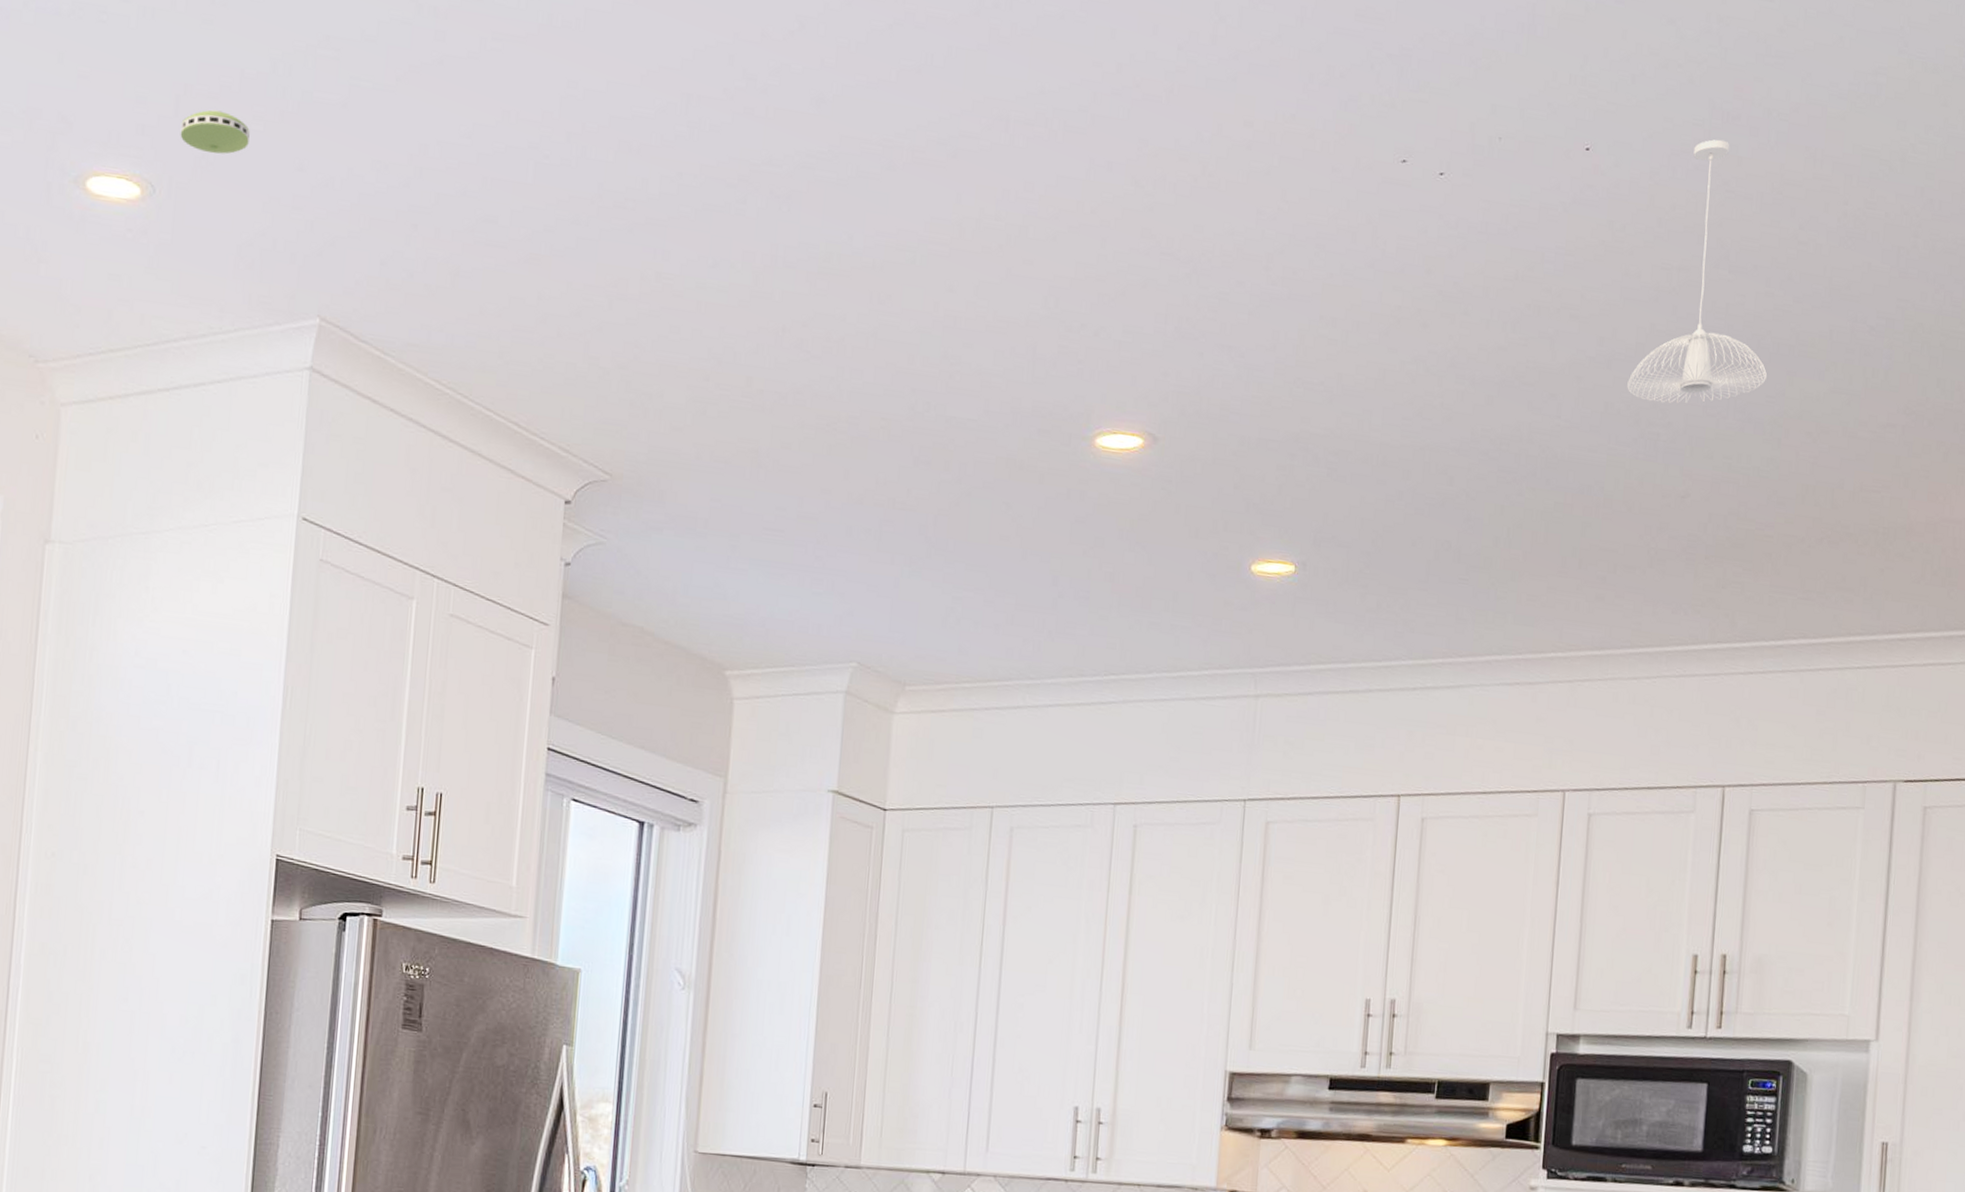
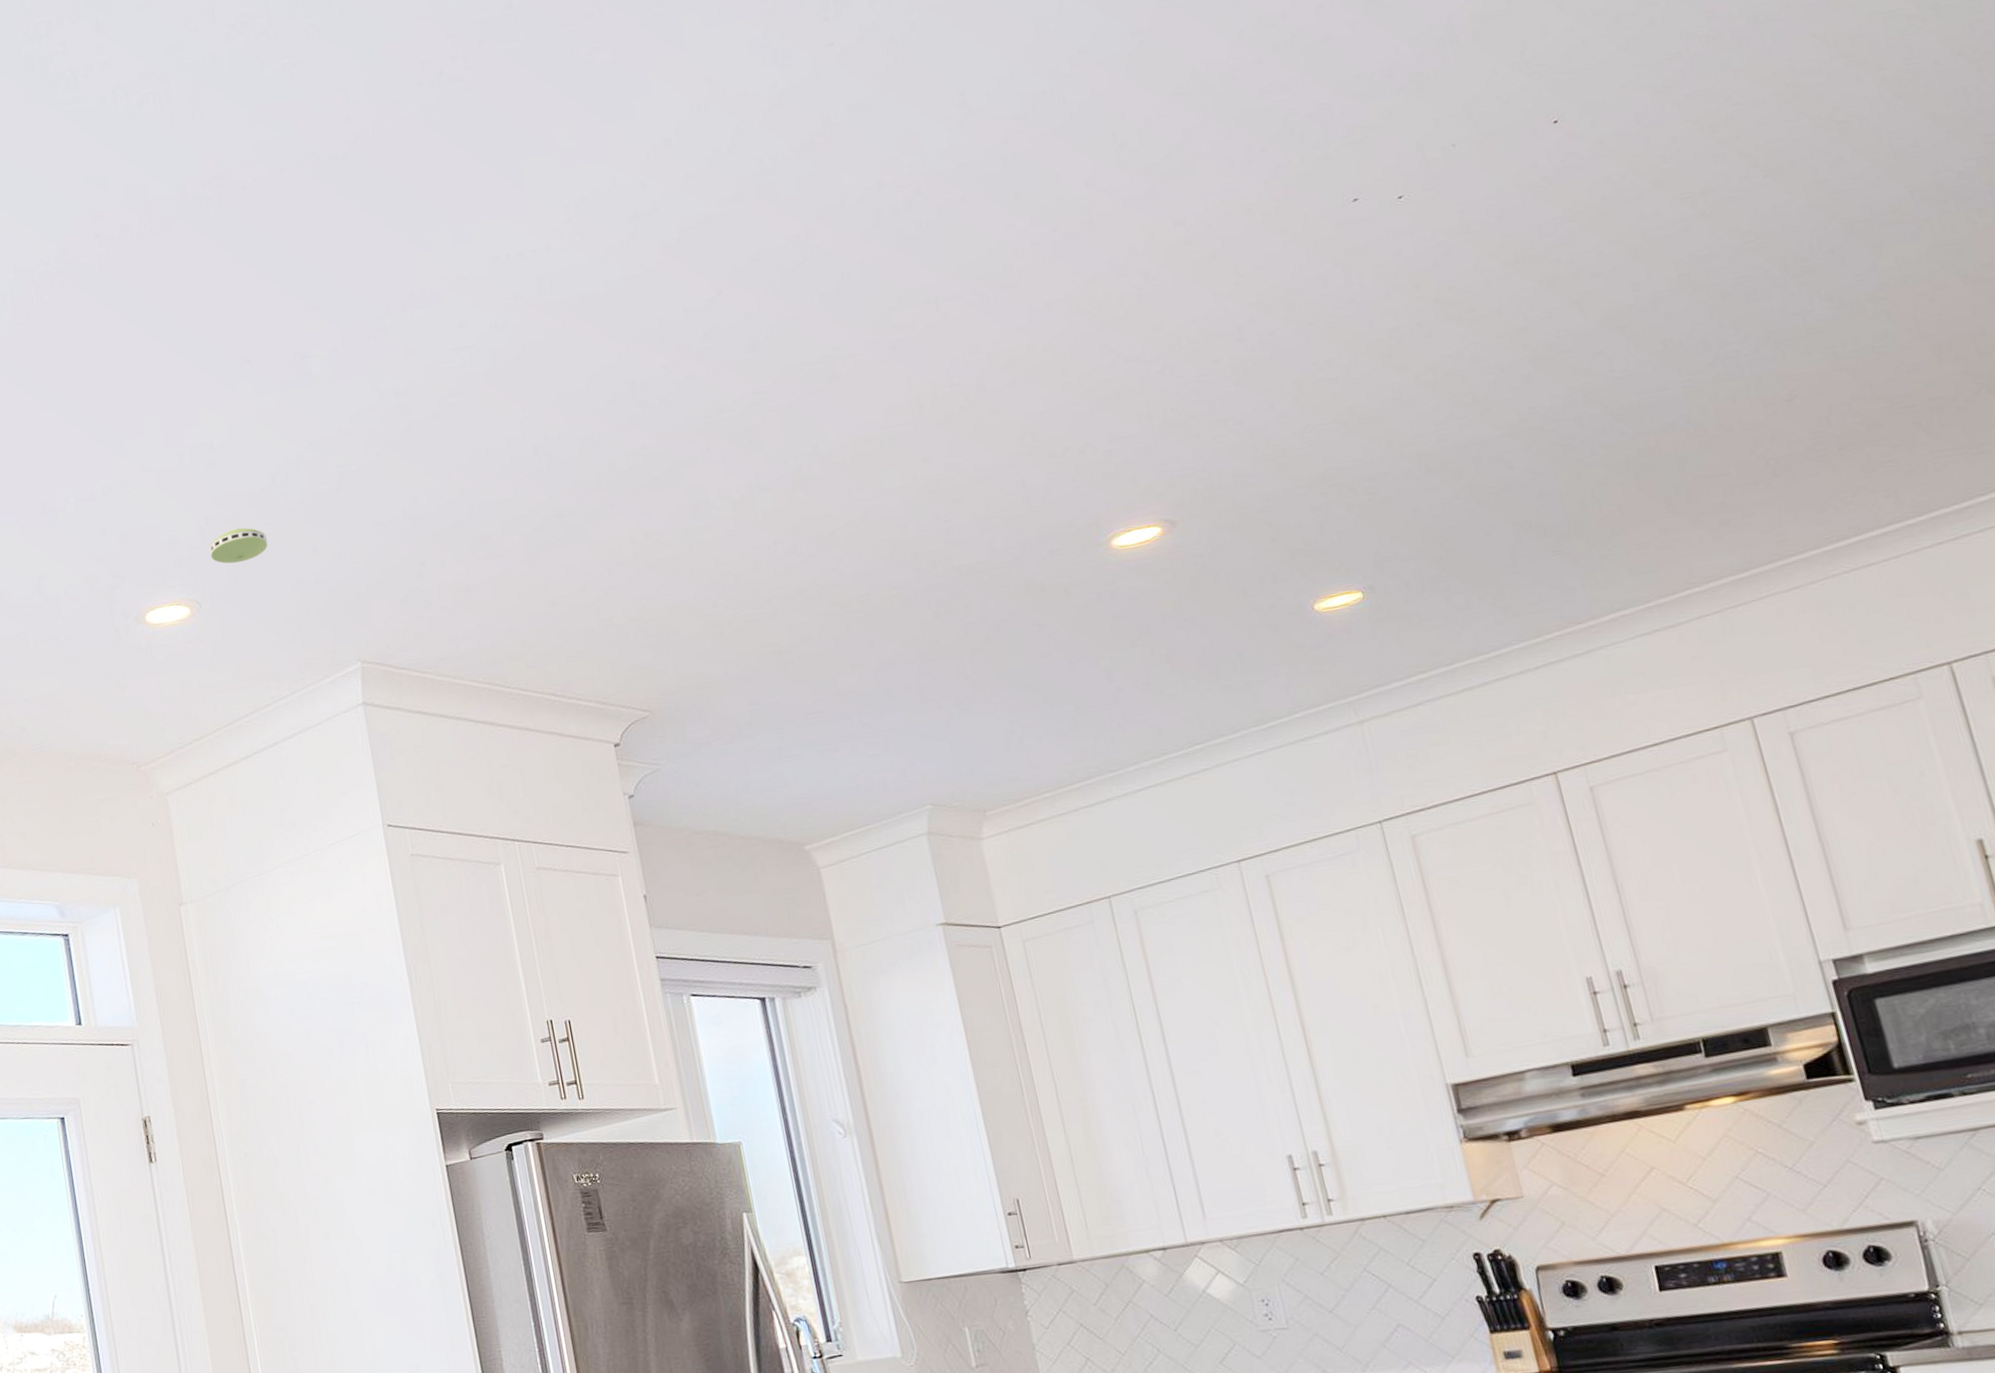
pendant light: present [1627,139,1768,403] -> none [1678,61,1849,325]

